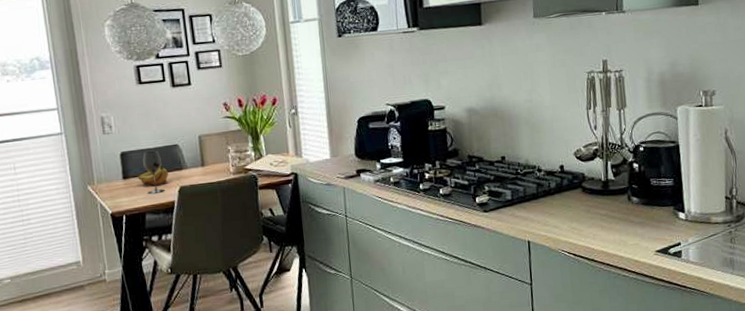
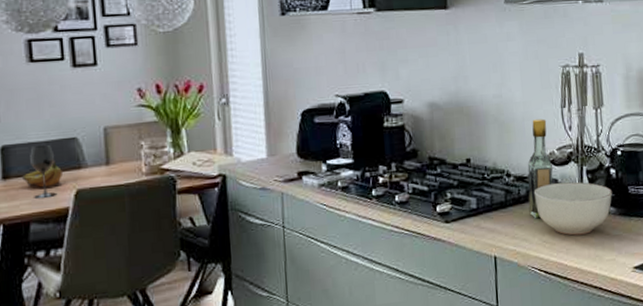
bottle: none [556,120,580,208] -> present [527,119,553,219]
bowl: none [562,175,636,223] -> present [533,181,613,236]

